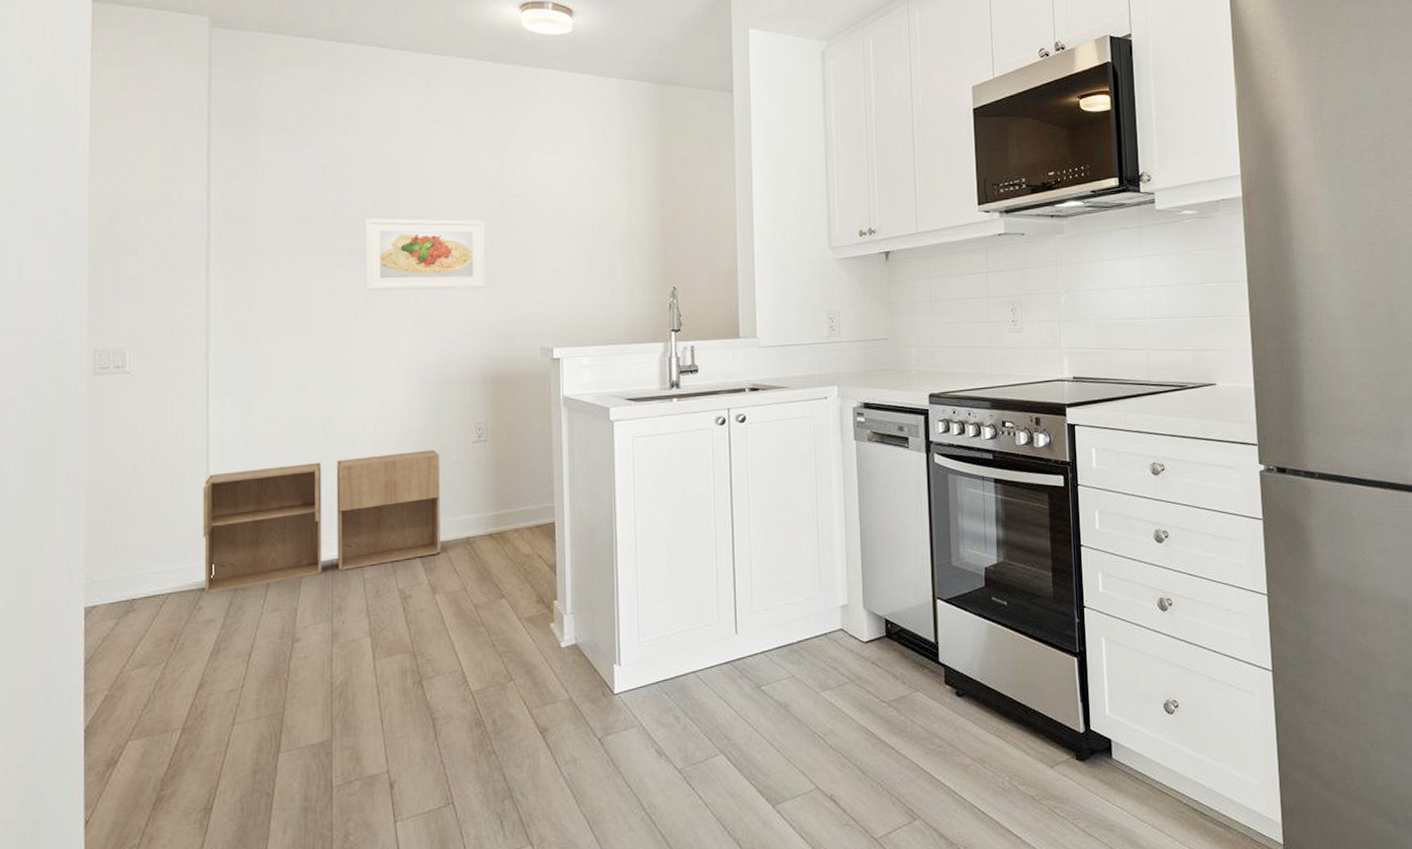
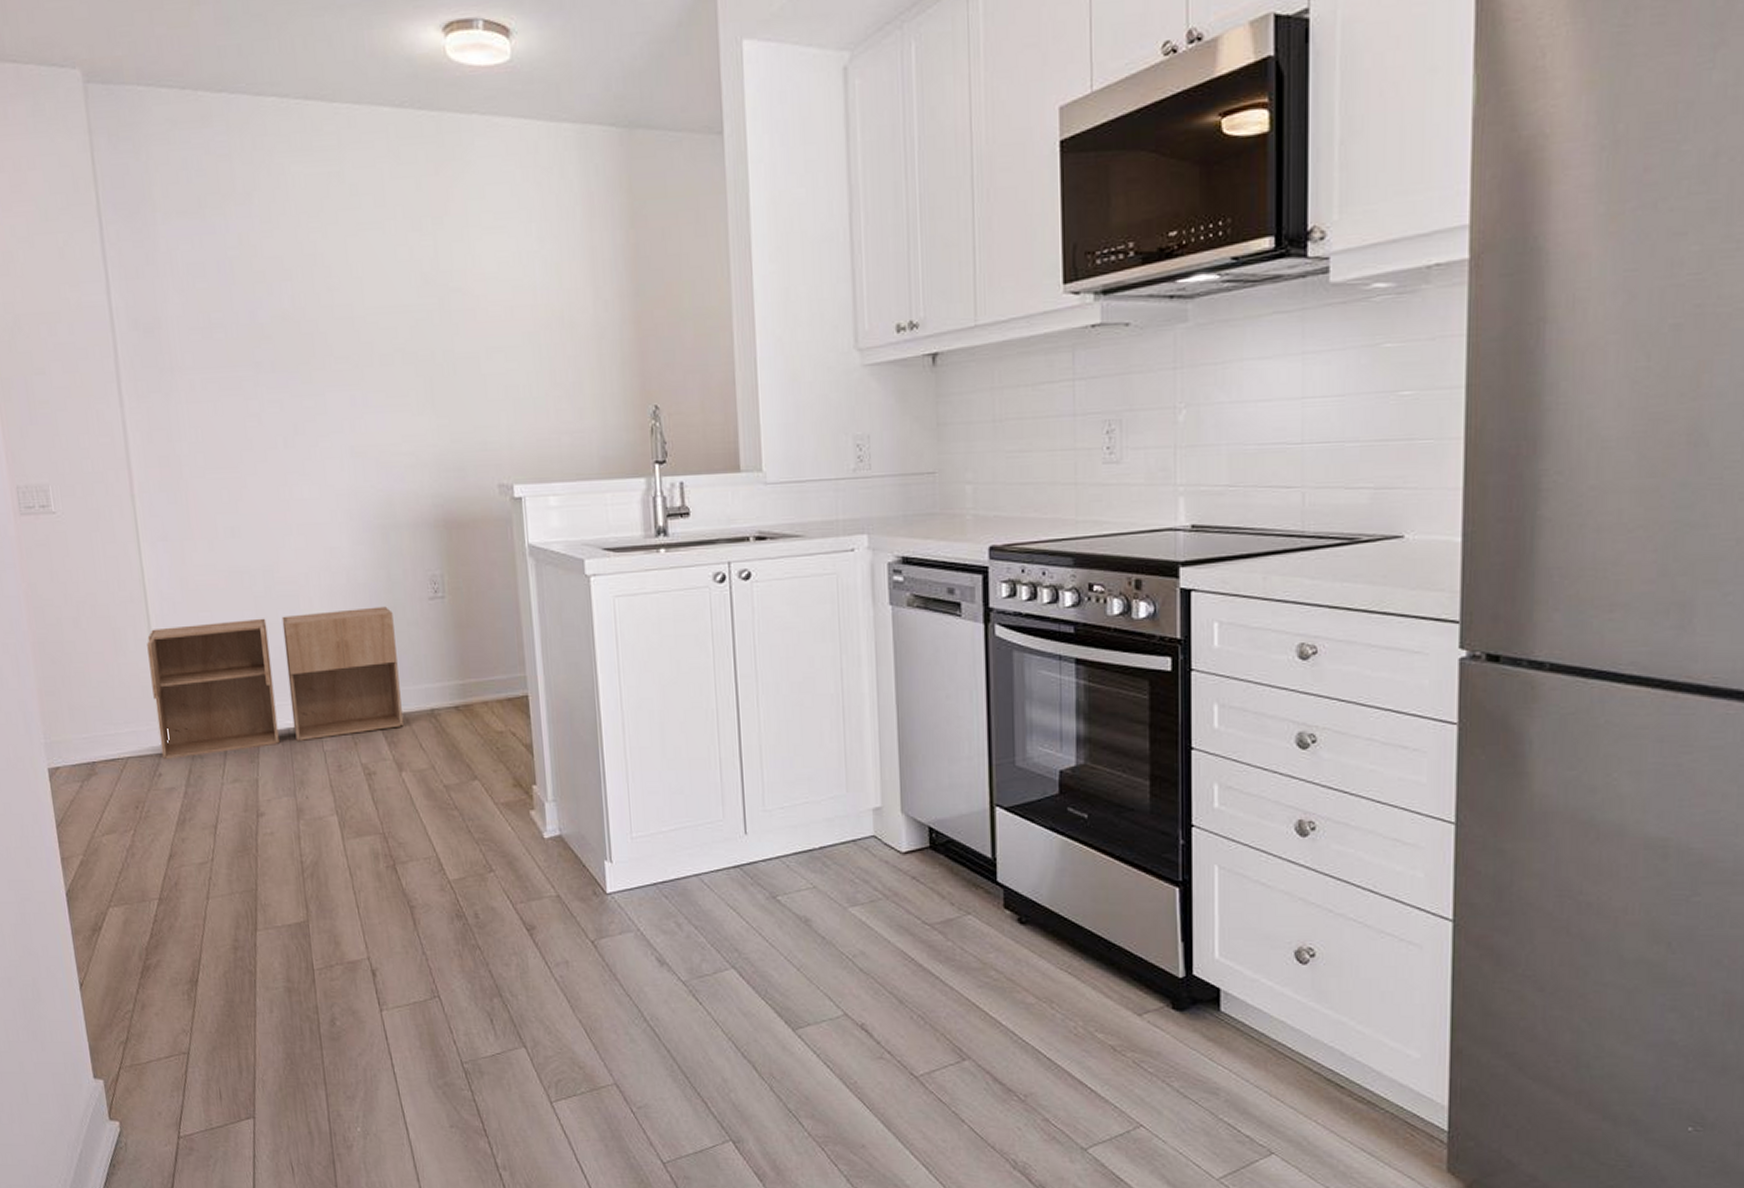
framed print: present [365,218,486,291] -> none [284,322,429,414]

